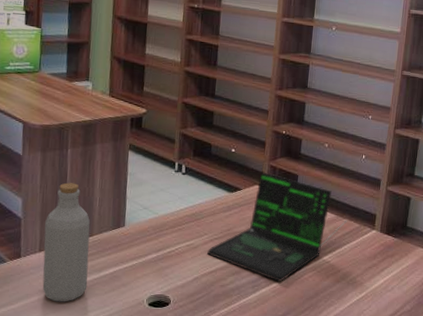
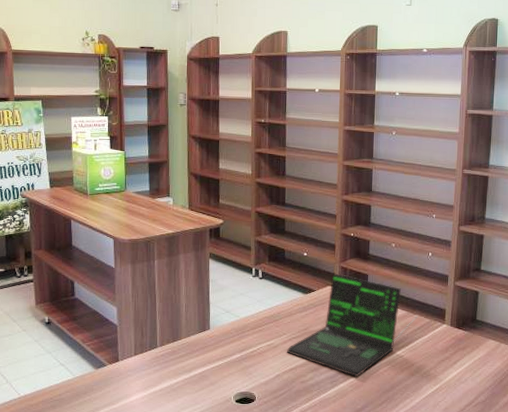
bottle: present [42,182,91,302] -> none [138,291,180,401]

